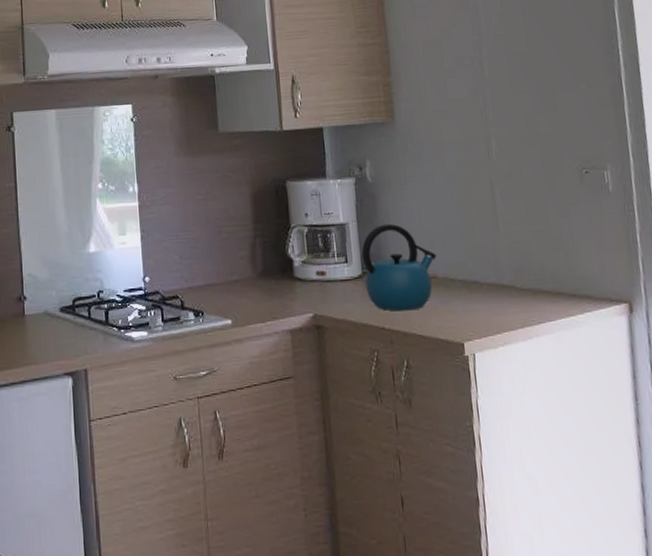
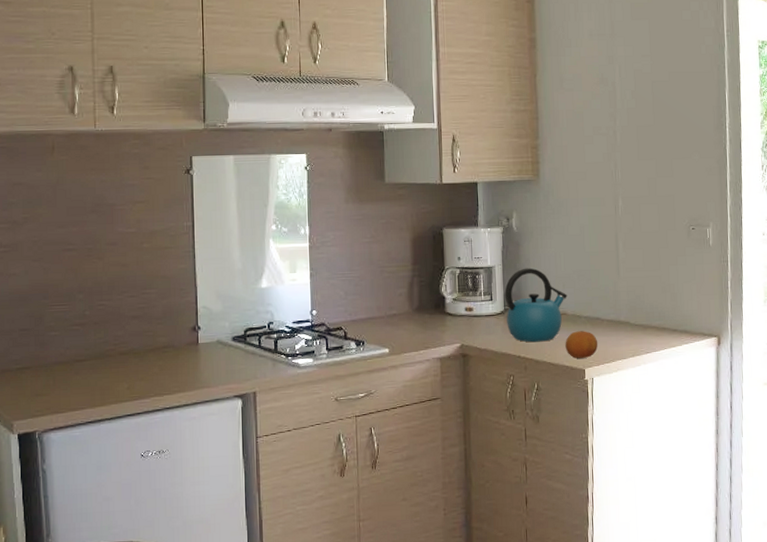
fruit: none [437,297,478,330] -> present [565,331,598,359]

